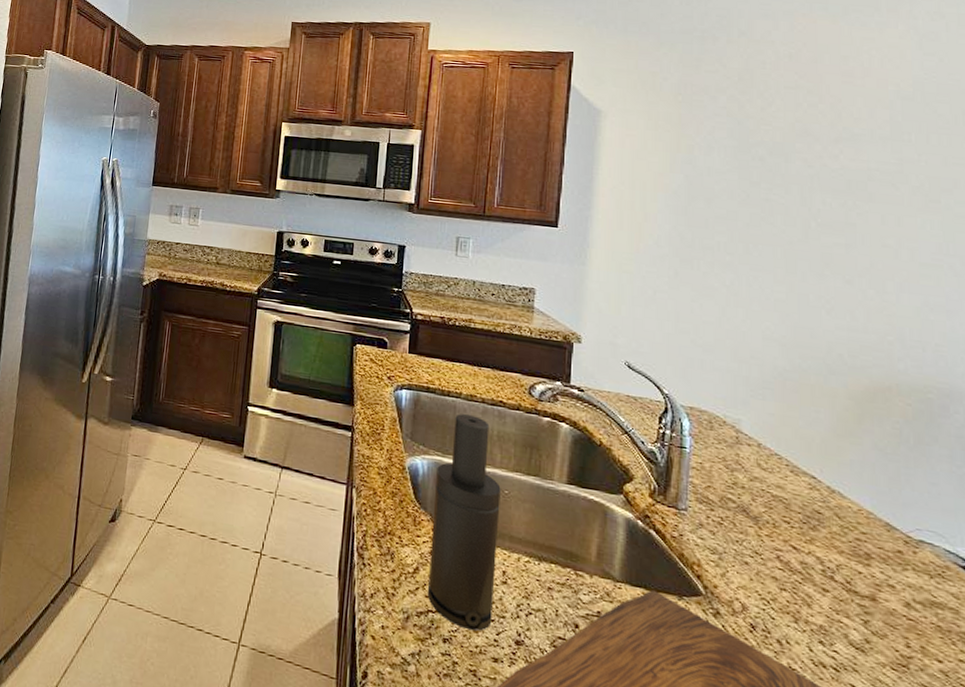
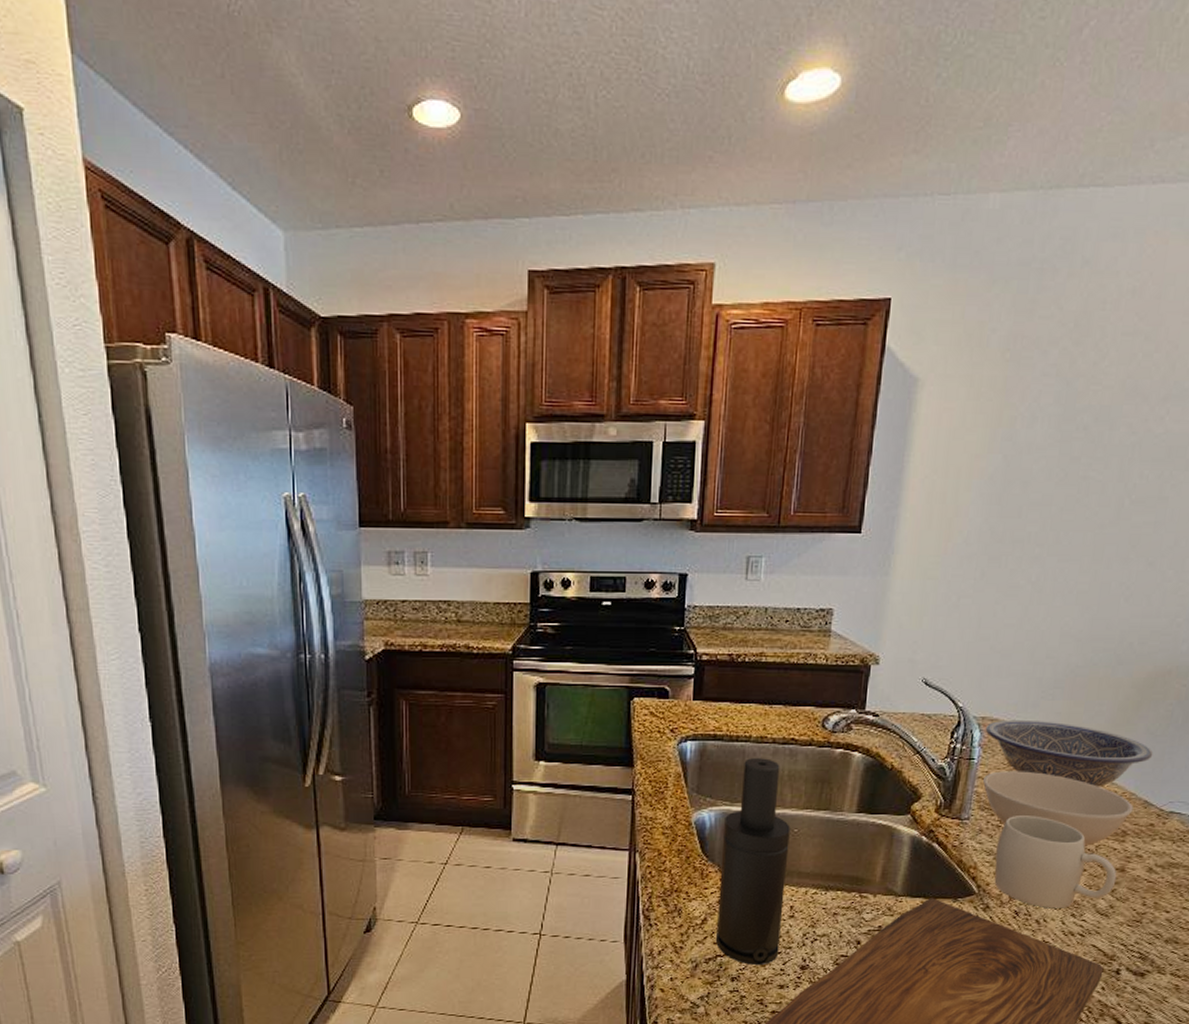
decorative bowl: none [694,413,887,500] -> present [985,719,1153,787]
bowl: none [697,464,874,564] -> present [982,771,1133,846]
mug: none [721,514,868,632] -> present [994,815,1117,909]

